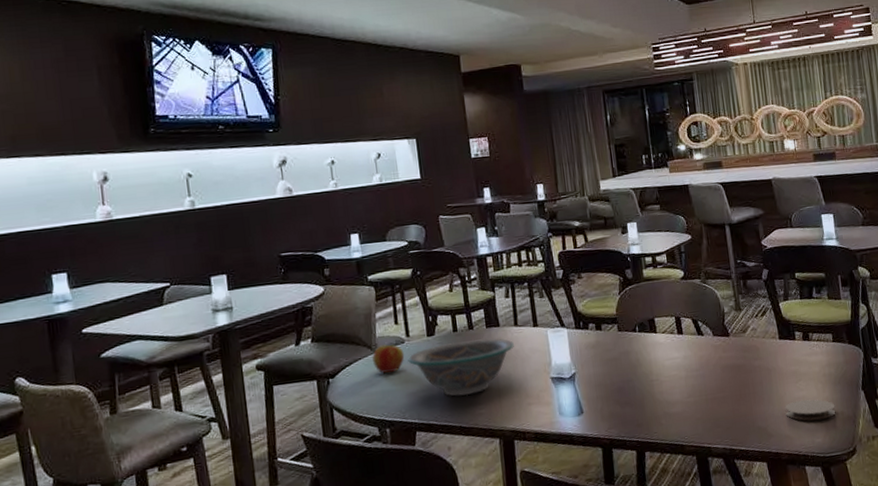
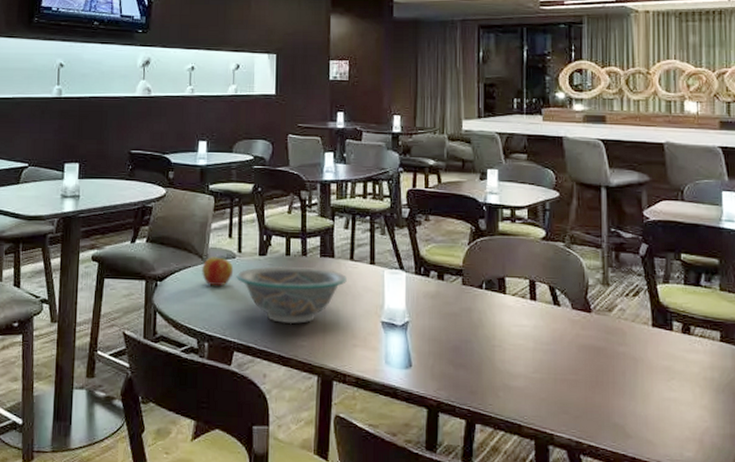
coaster: present [785,399,836,421] -> none [650,402,715,431]

